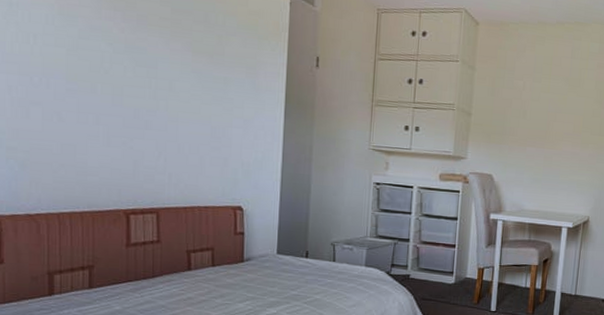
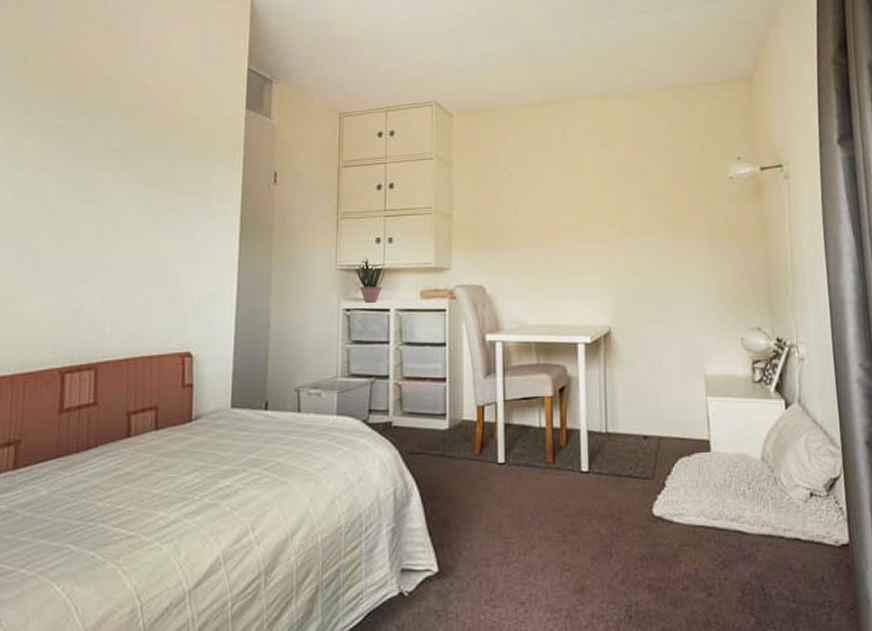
potted plant: none [385,142,411,181] -> present [354,259,385,304]

